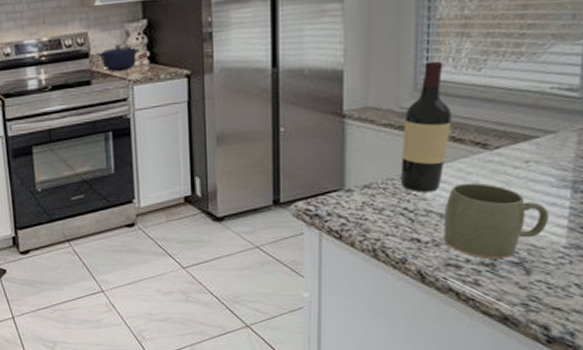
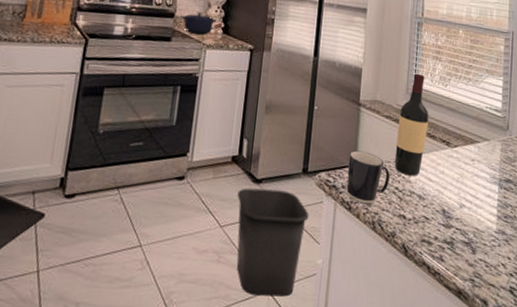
waste bin: none [197,226,287,330] -> present [236,188,309,297]
mug: none [333,171,394,231] -> present [346,150,390,204]
mug: present [443,182,549,259] -> none [421,171,486,238]

